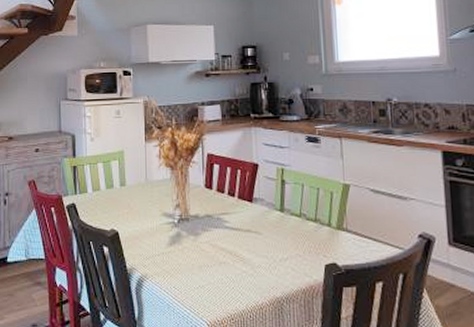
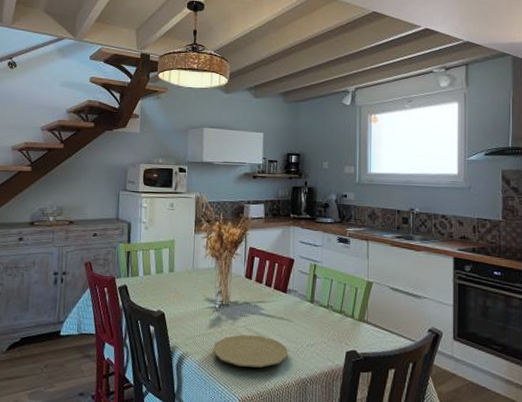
plate: none [175,252,260,287] -> present [213,335,289,368]

